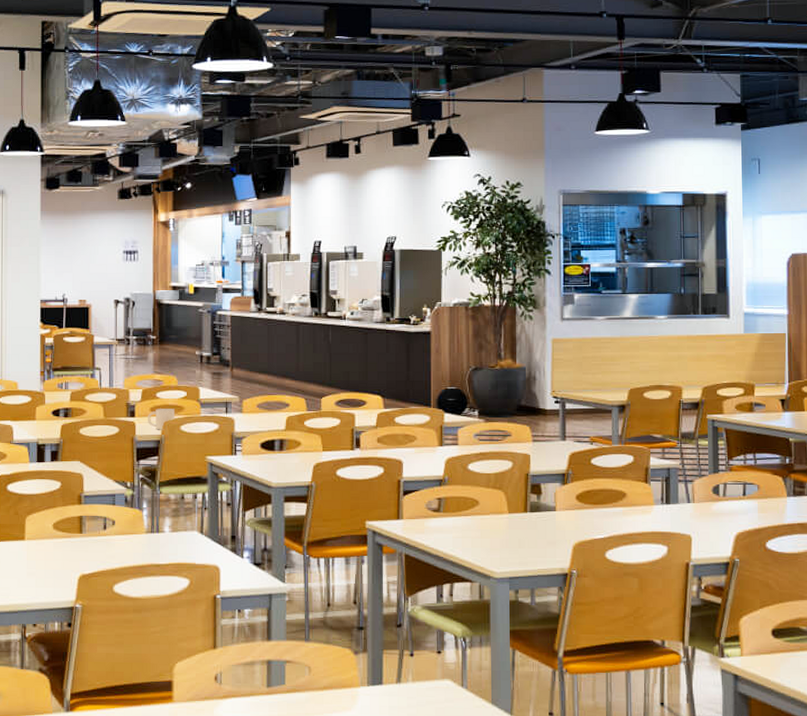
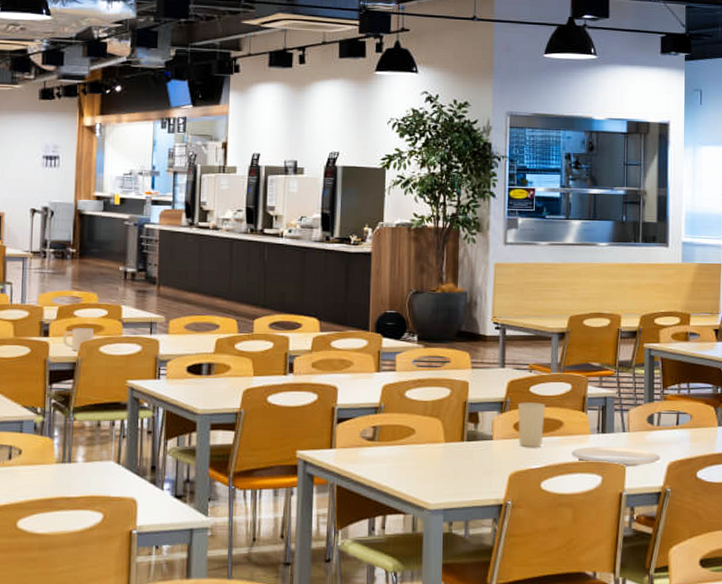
cup: none [580,474,608,518] -> present [518,402,545,447]
plate: none [635,517,728,538] -> present [570,446,661,467]

